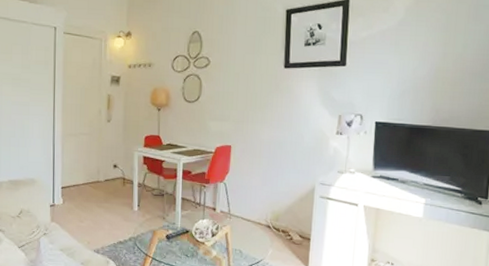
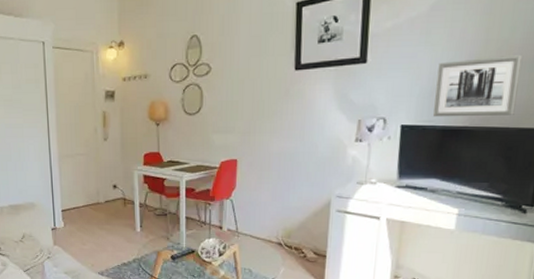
wall art: none [402,67,473,118] -> present [433,54,522,117]

